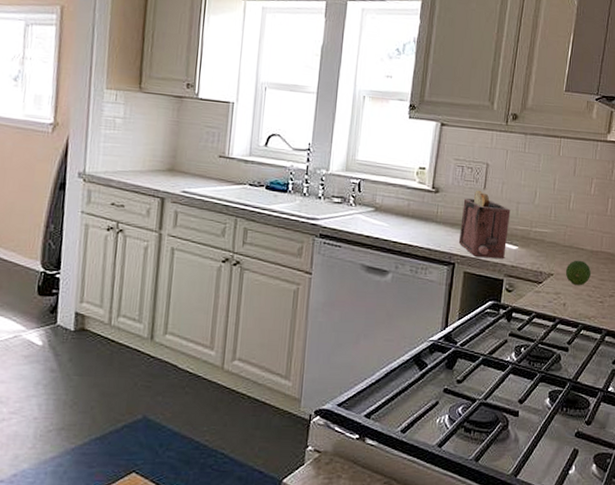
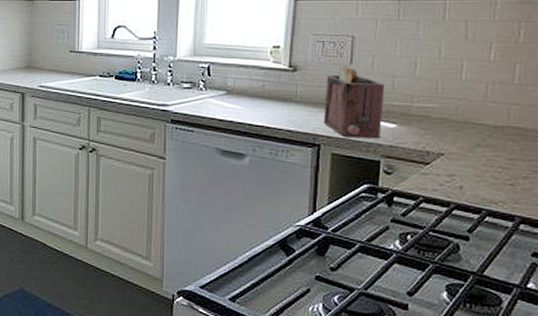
fruit: present [565,260,592,286] -> none [460,137,496,167]

